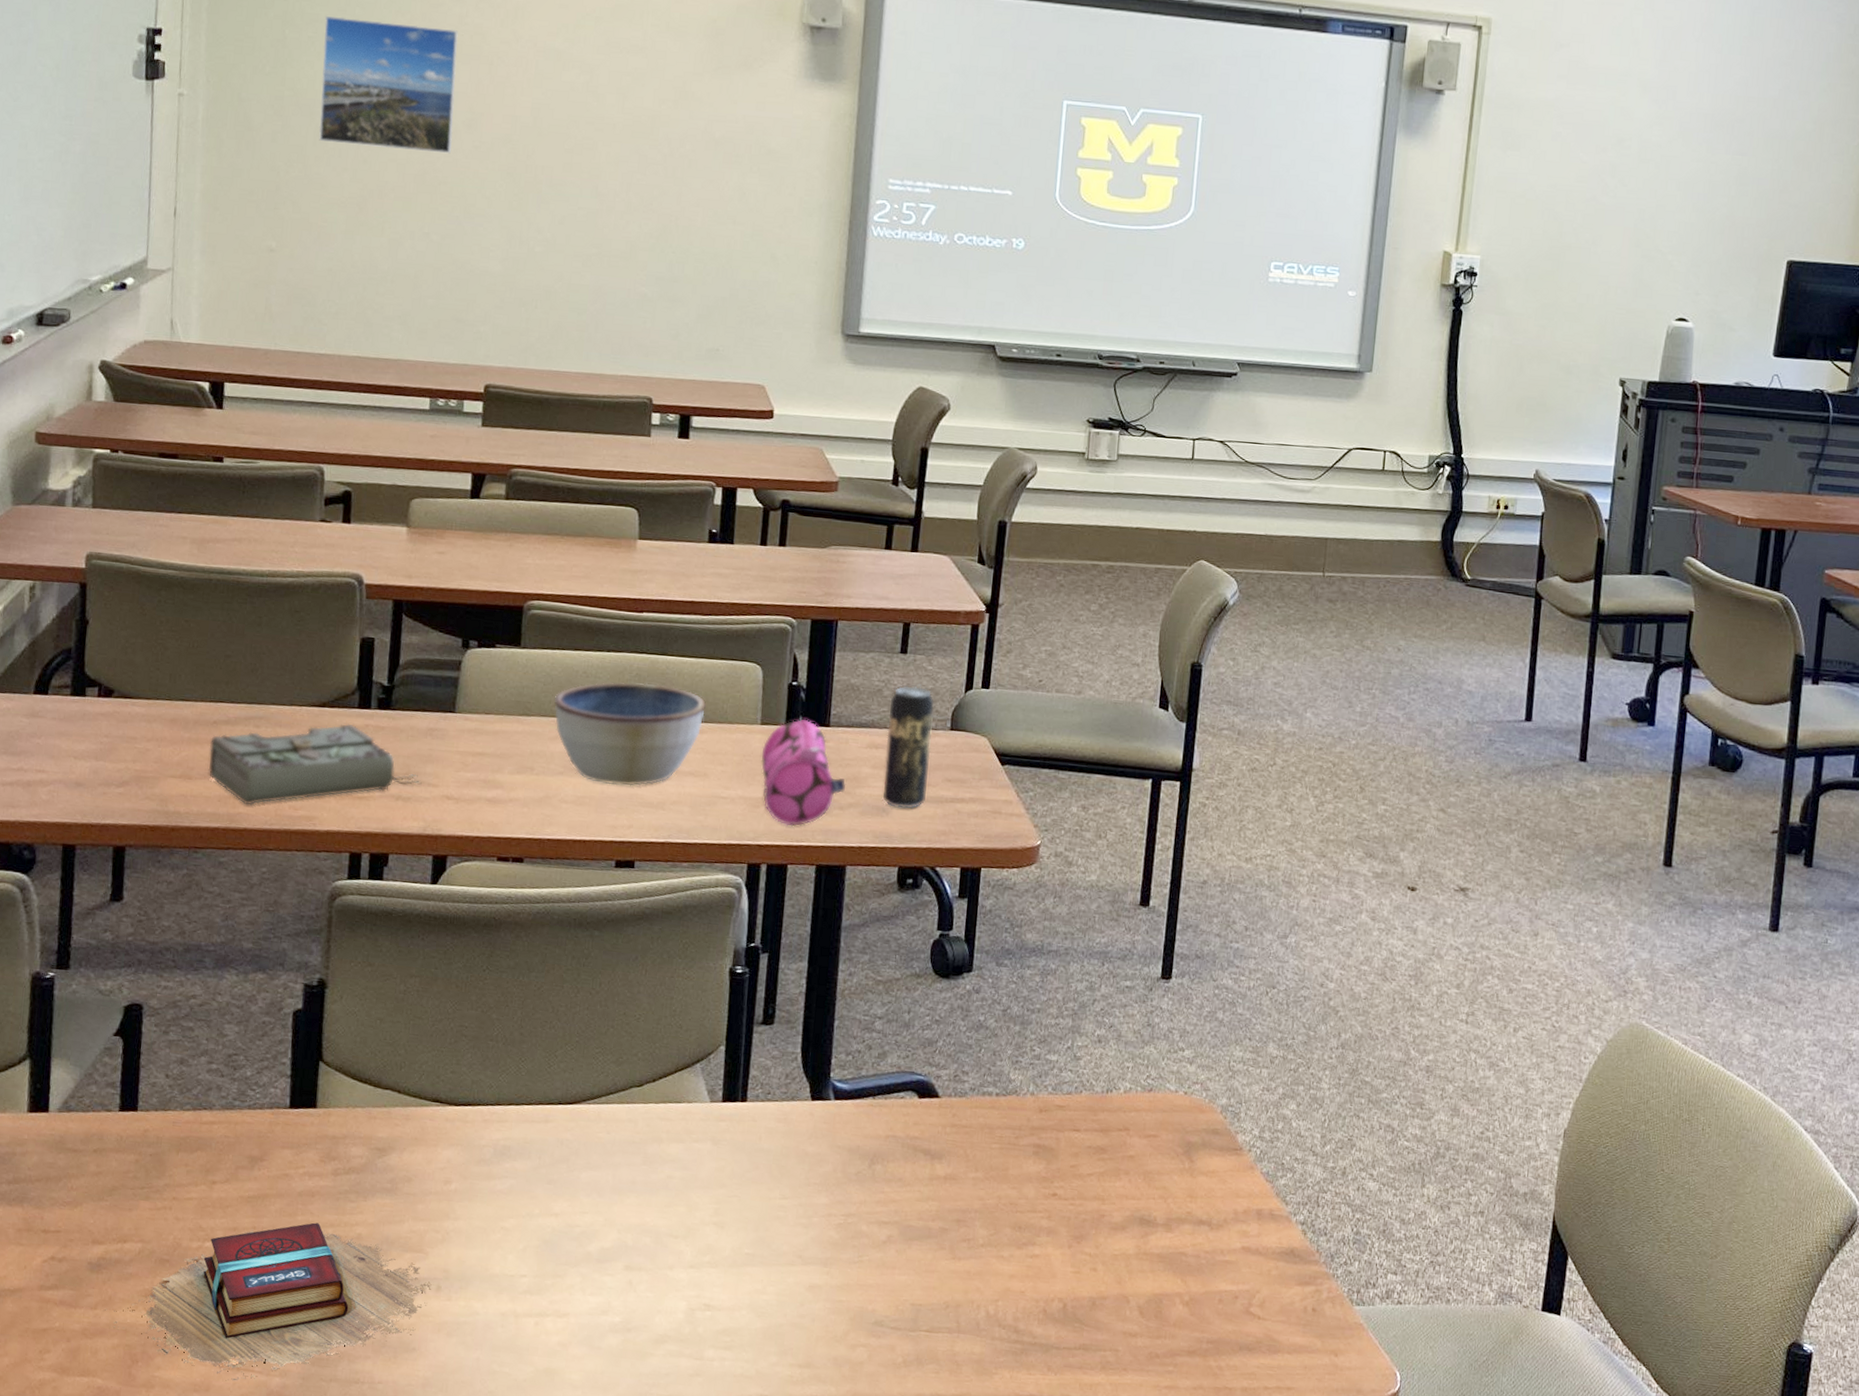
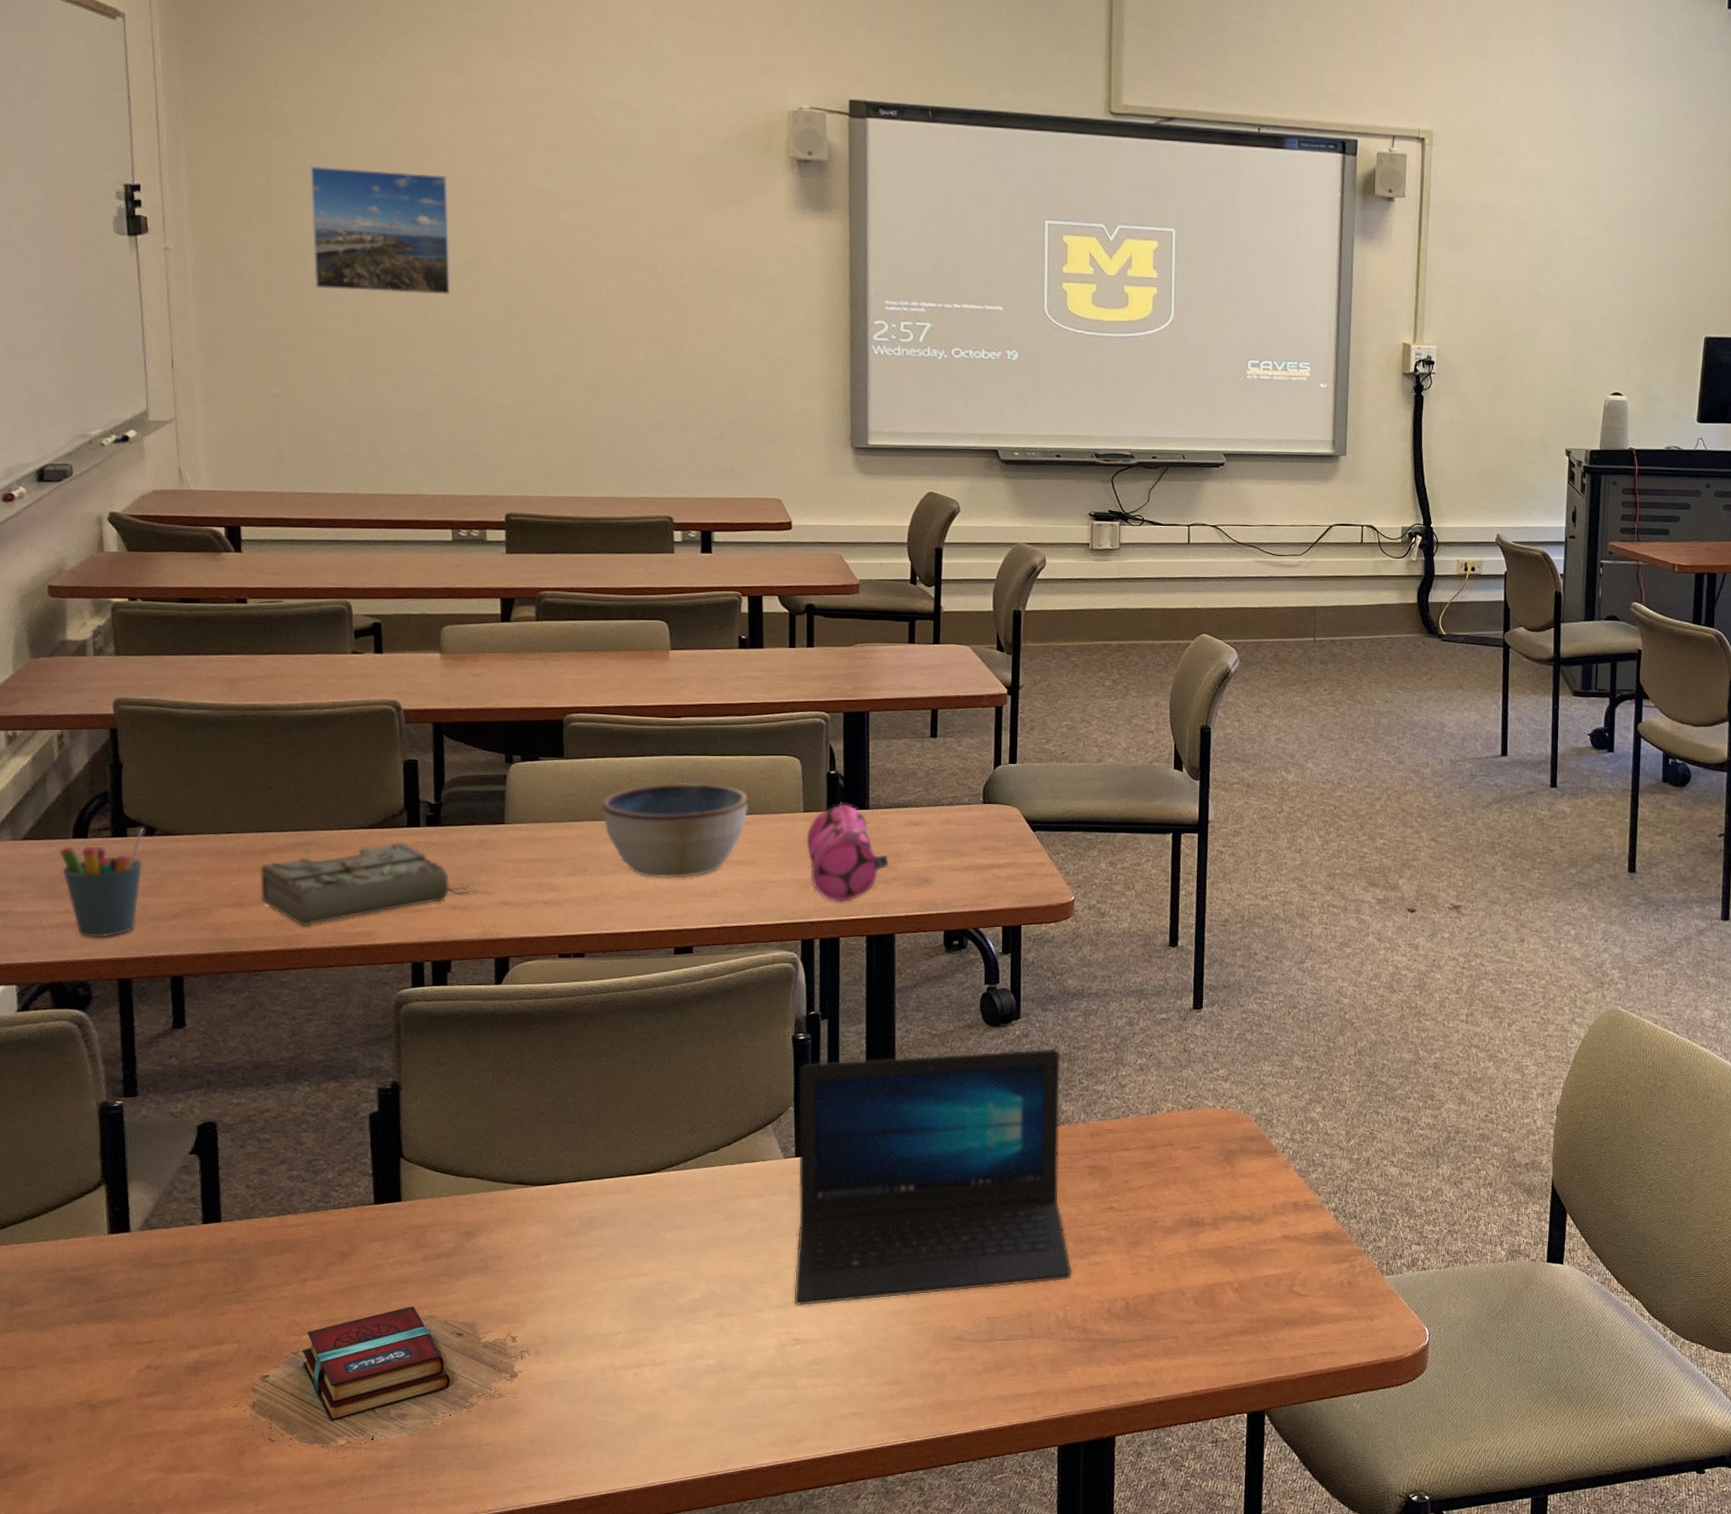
pen holder: none [20,688,103,800] -> present [60,828,144,938]
laptop: none [707,1000,1012,1271] -> present [794,1048,1072,1306]
beverage can: present [882,683,934,809] -> none [924,763,966,878]

